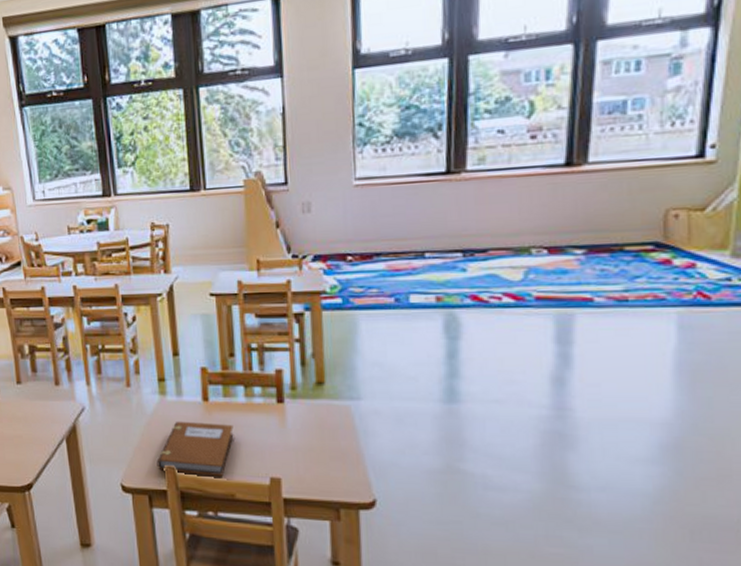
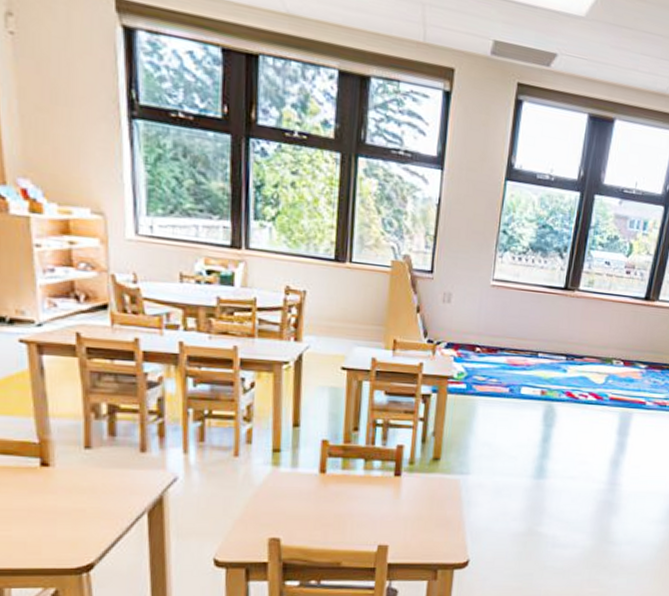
notebook: present [156,421,234,476] -> none [259,492,348,546]

